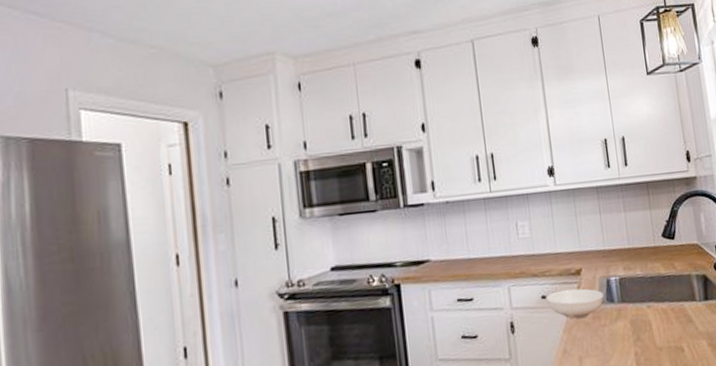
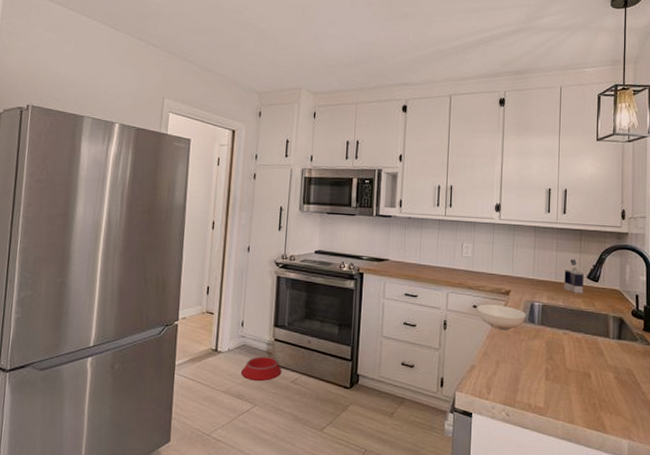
perfume bottle: none [637,216,661,258] -> present [564,258,584,294]

